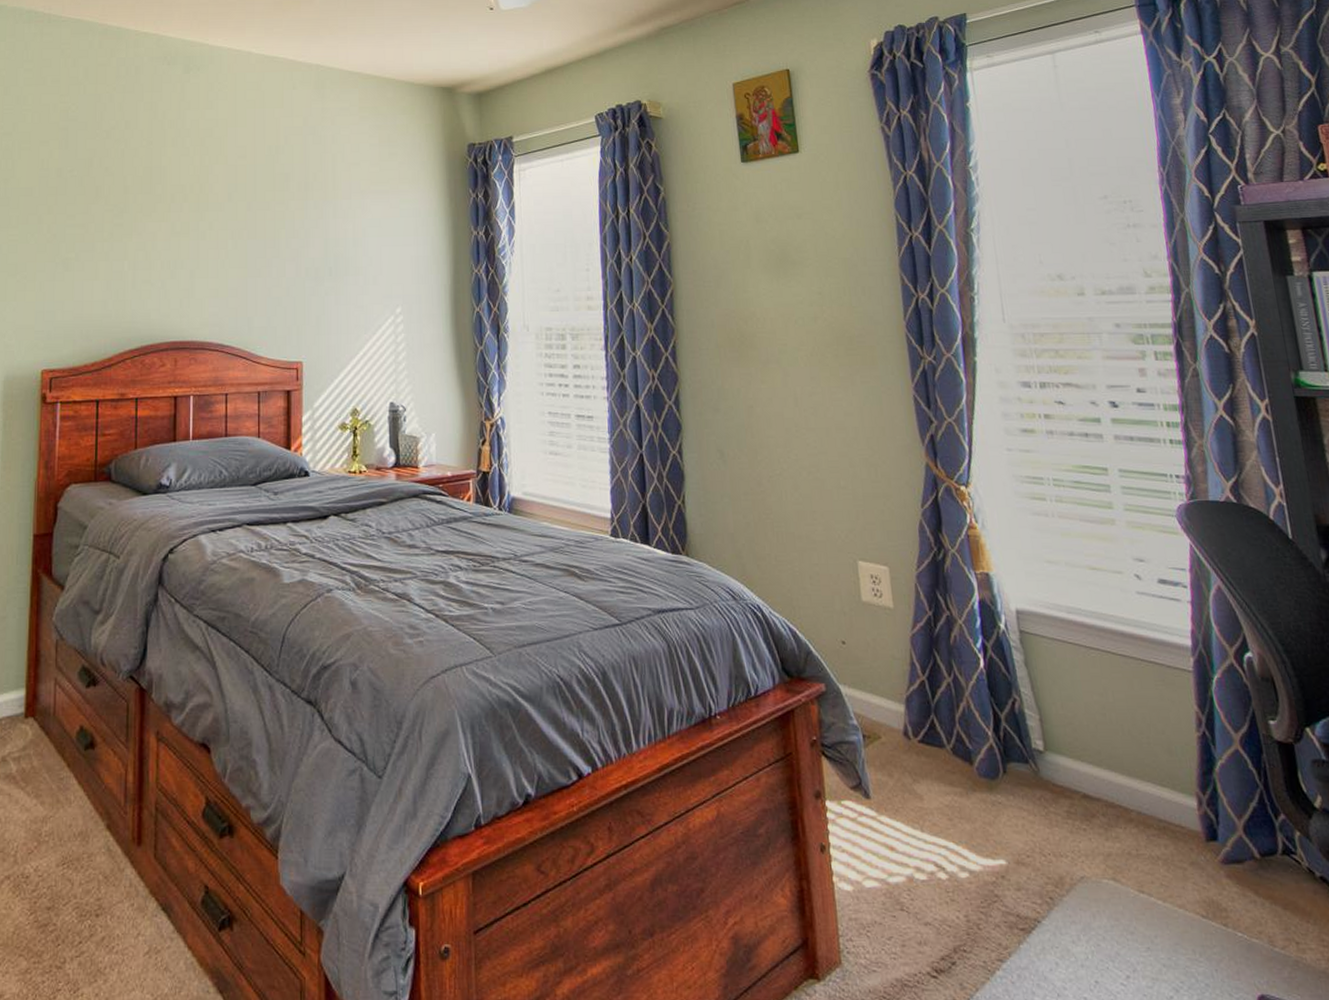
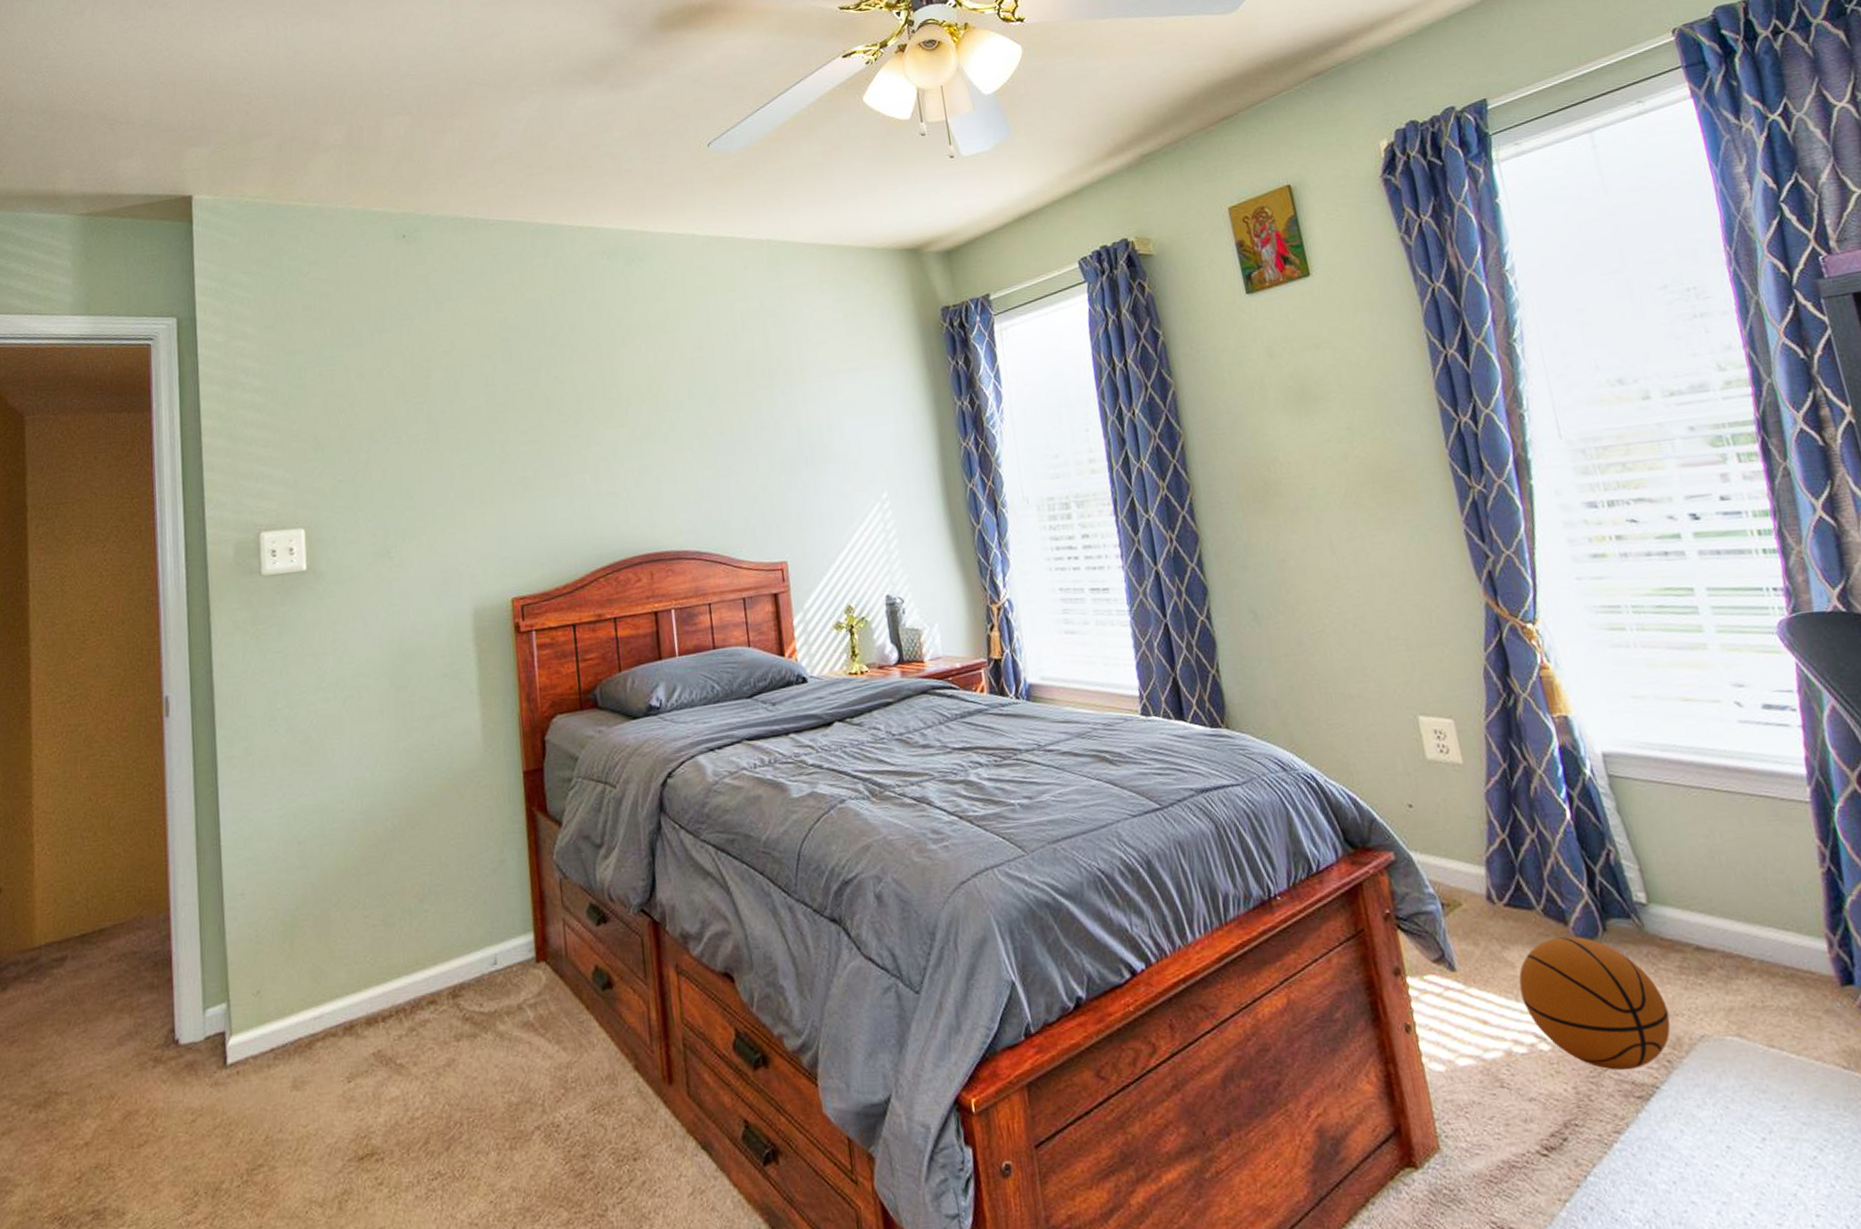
basketball: none [925,776,1055,904] -> present [1519,936,1671,1071]

